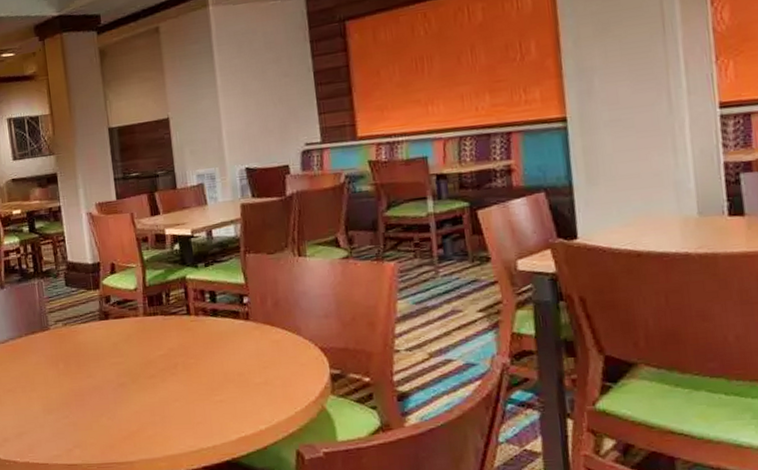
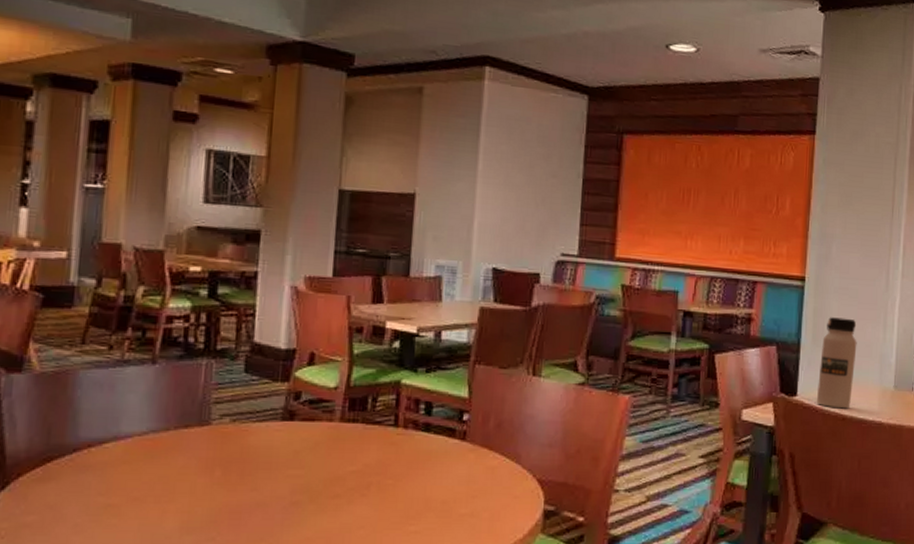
water bottle: none [598,150,645,246] -> present [816,317,857,409]

